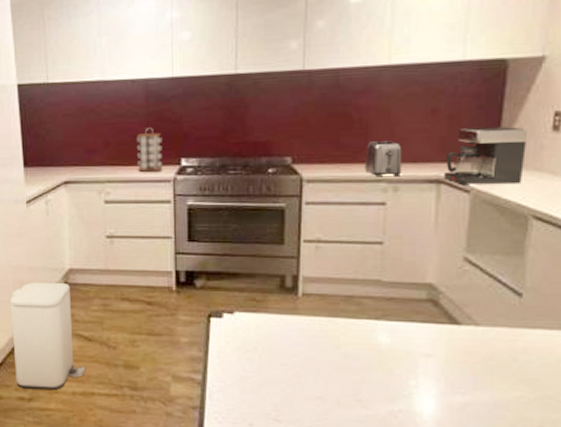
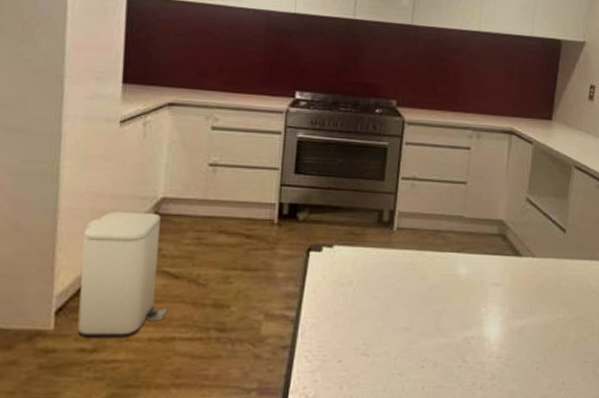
spice rack: present [137,128,163,173] -> none [251,58,279,103]
toaster: present [365,141,402,177] -> none [456,94,485,126]
coffee maker: present [443,126,528,185] -> none [514,90,573,140]

